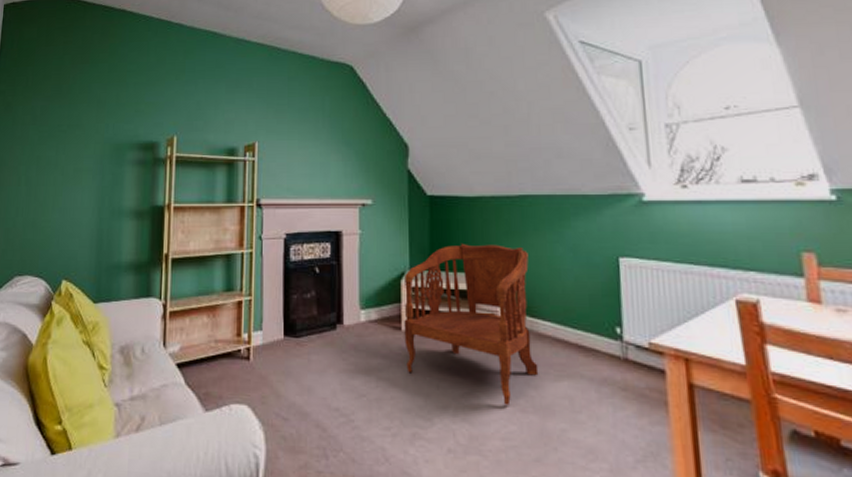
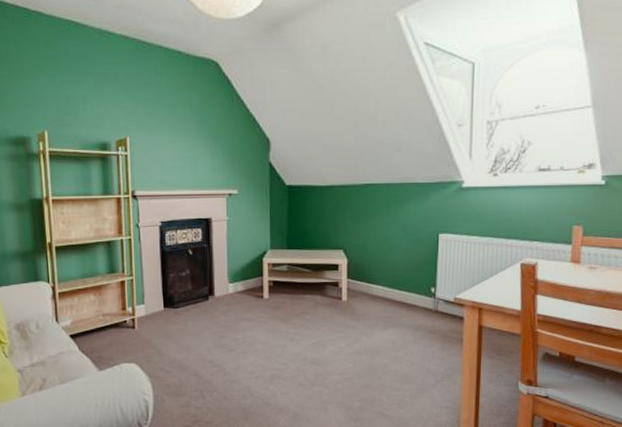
armchair: present [404,244,539,406] -> none [266,226,371,350]

